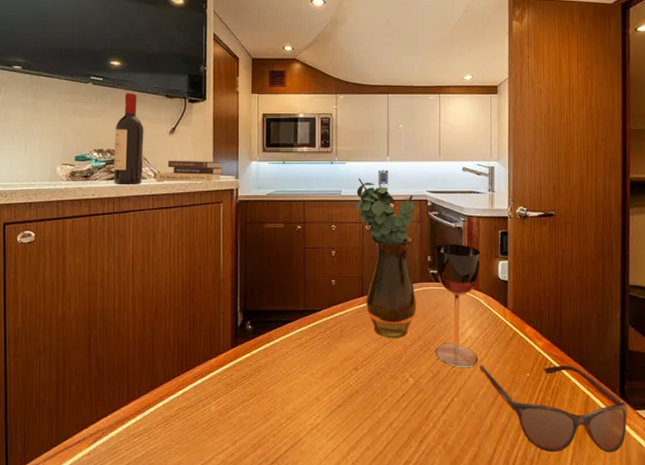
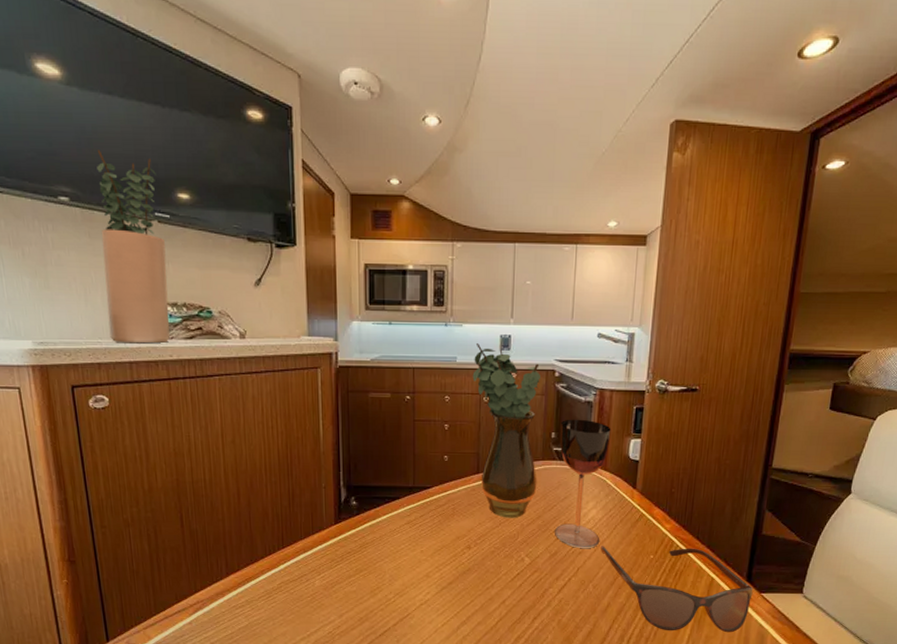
vase: none [42,29,97,185] -> present [97,150,170,344]
wine bottle: present [113,93,144,186] -> none [189,235,227,346]
books: present [155,160,223,182] -> none [241,317,319,344]

